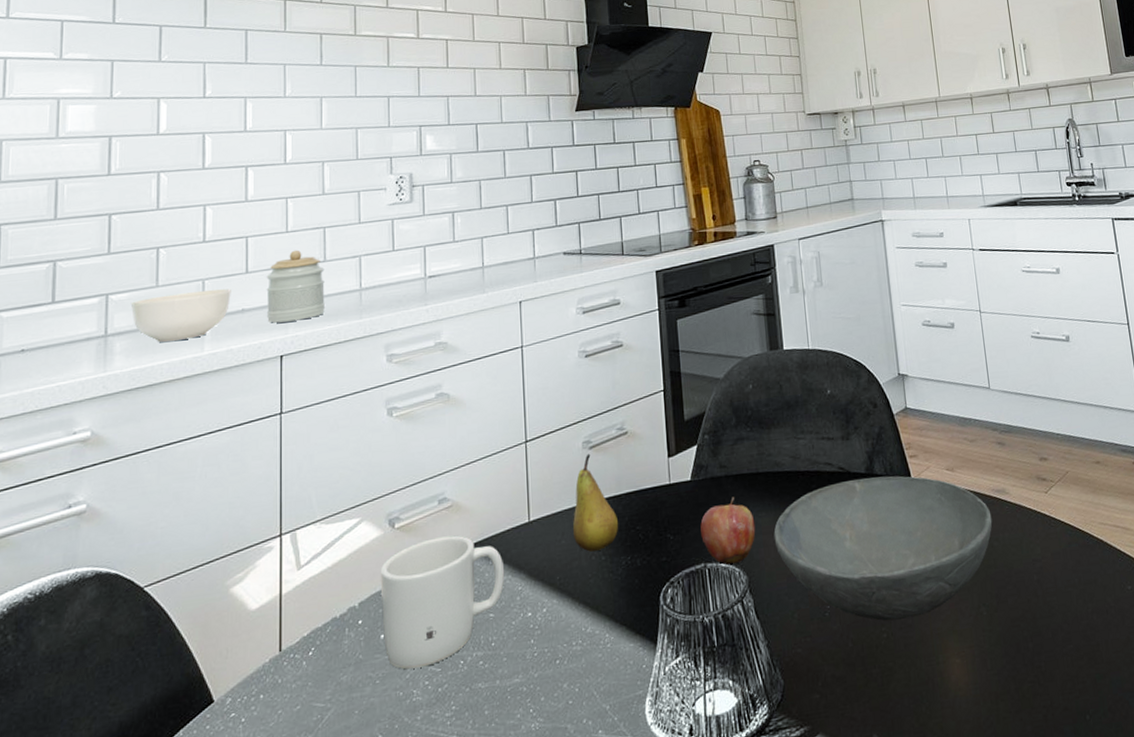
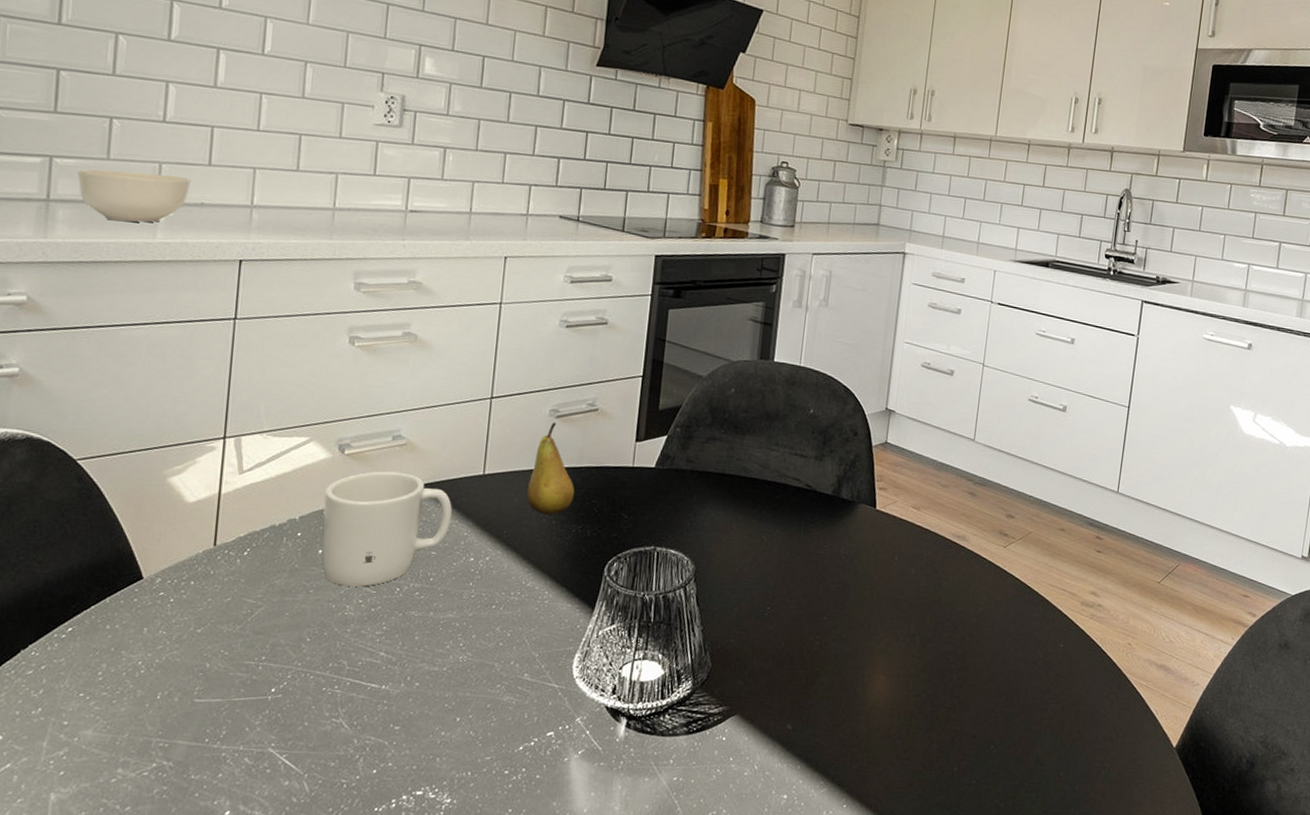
jar: present [266,250,325,323] -> none [228,152,296,228]
apple: present [700,496,756,564] -> none [656,491,712,552]
bowl: present [773,476,993,621] -> none [727,498,947,633]

